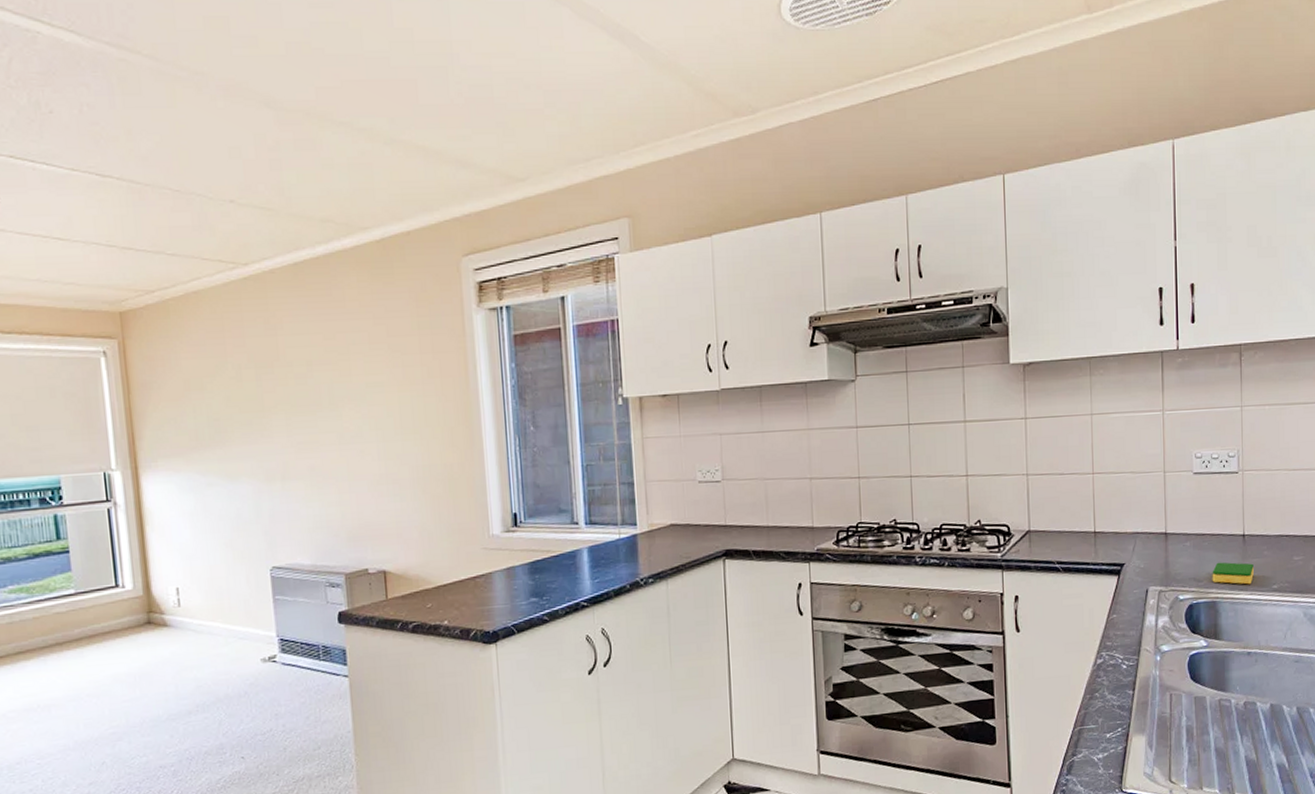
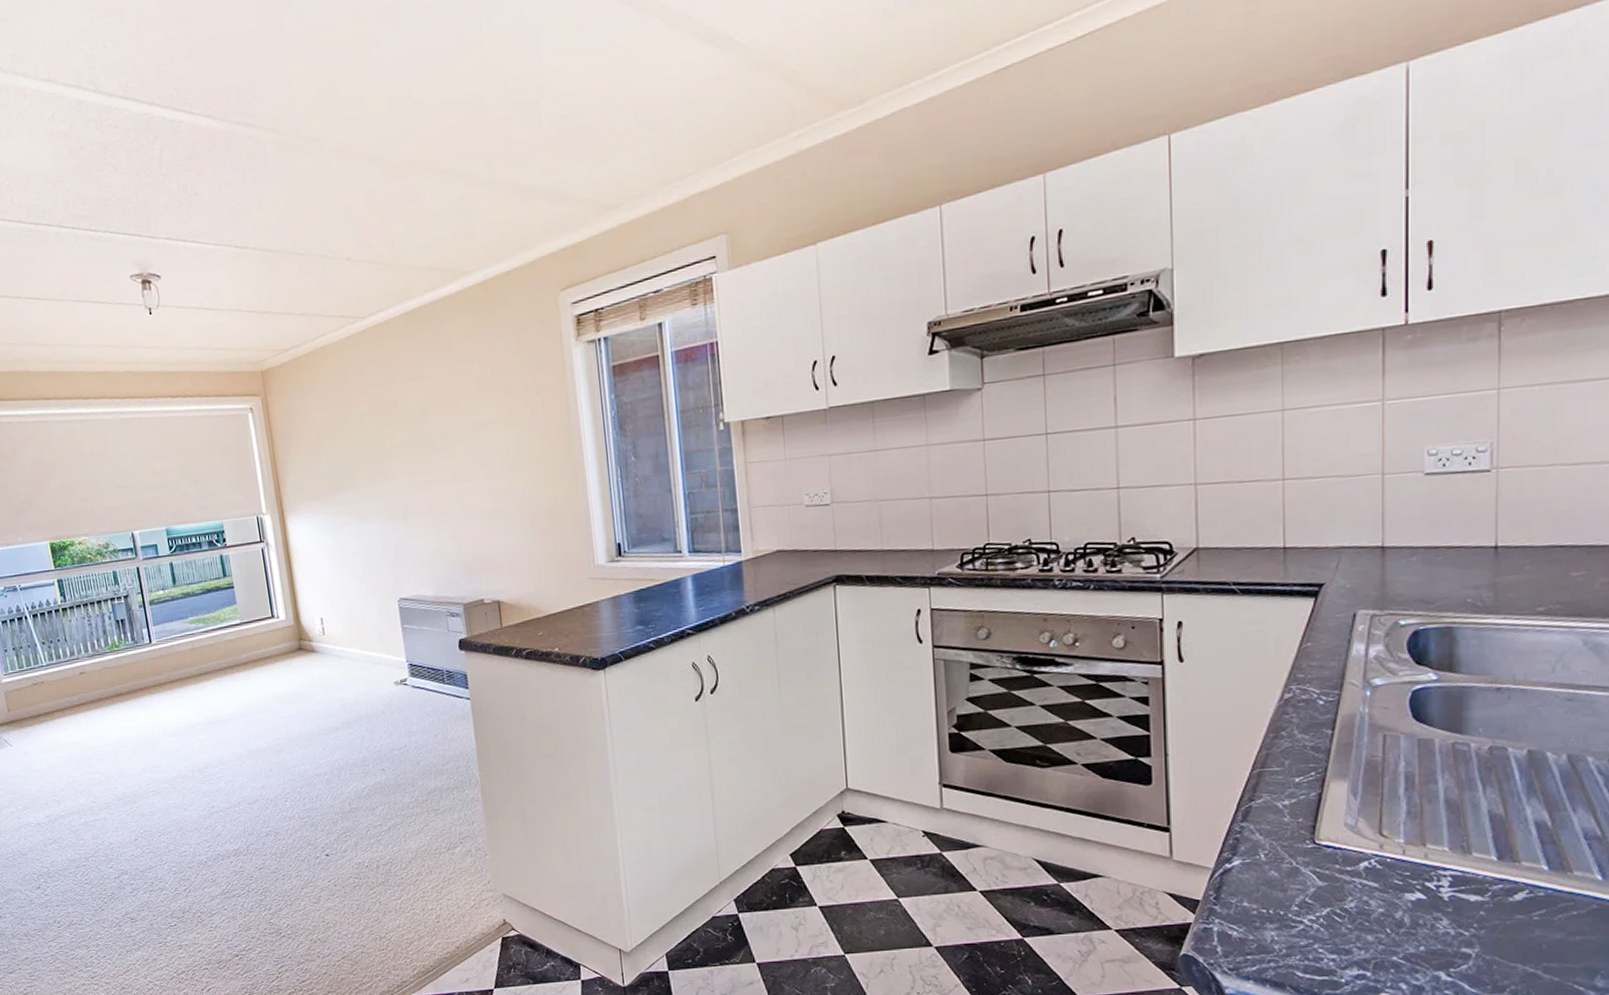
dish sponge: present [1212,562,1254,585] -> none [1447,579,1509,607]

